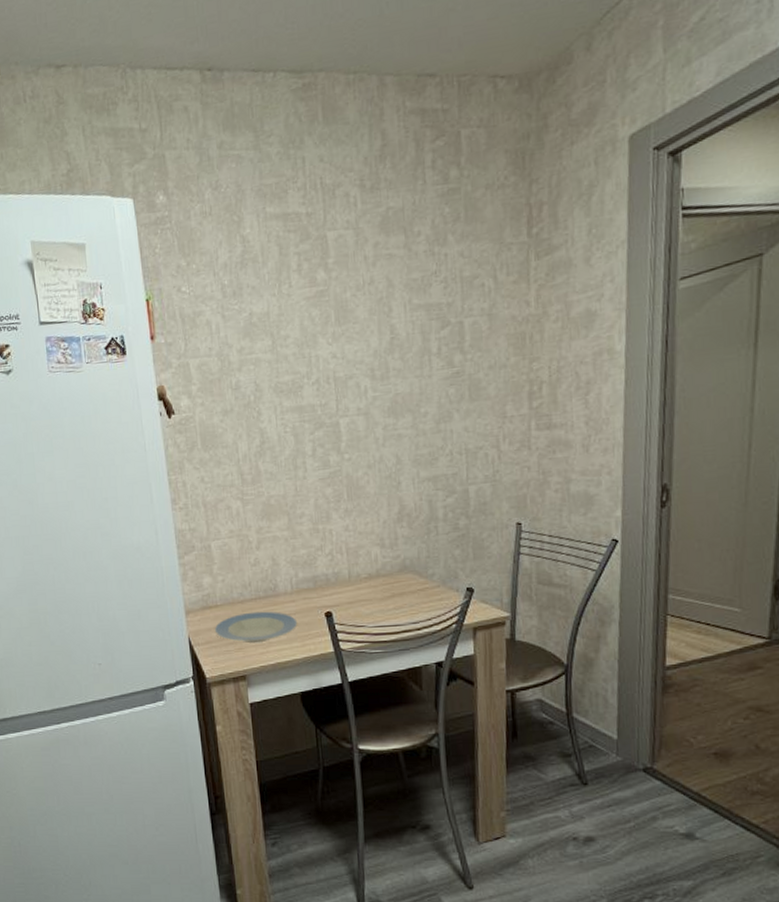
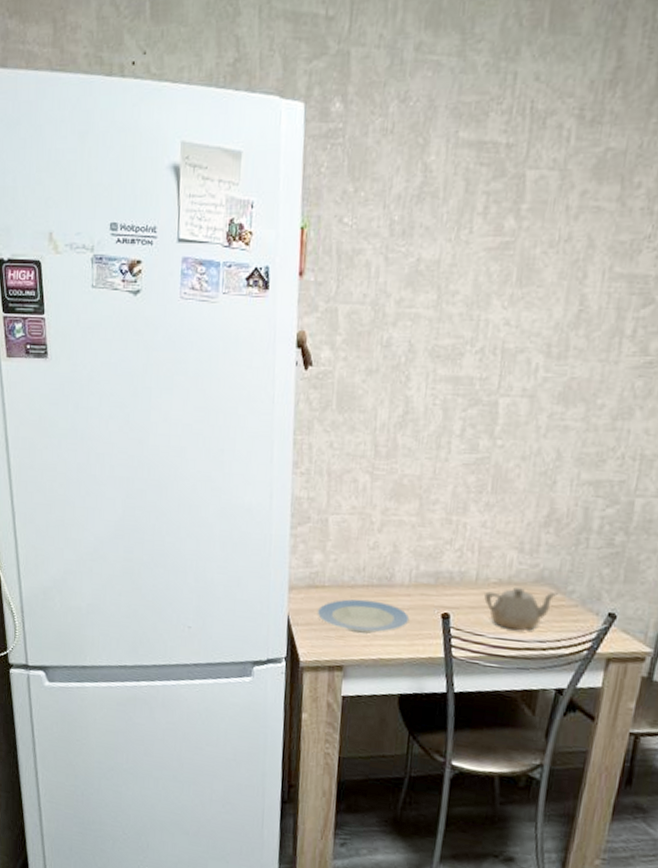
teapot: none [359,577,421,616] -> present [484,586,558,631]

